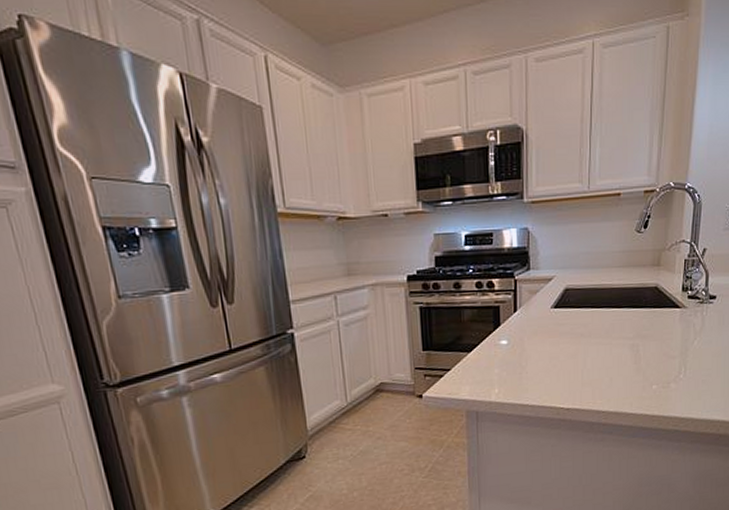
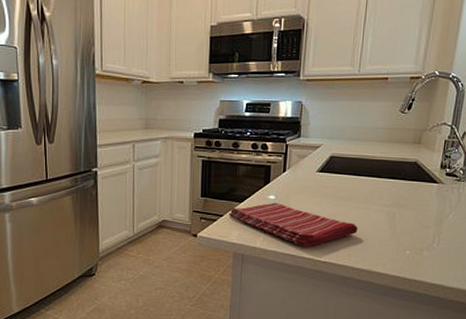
dish towel: none [457,347,601,396] -> present [229,202,358,248]

